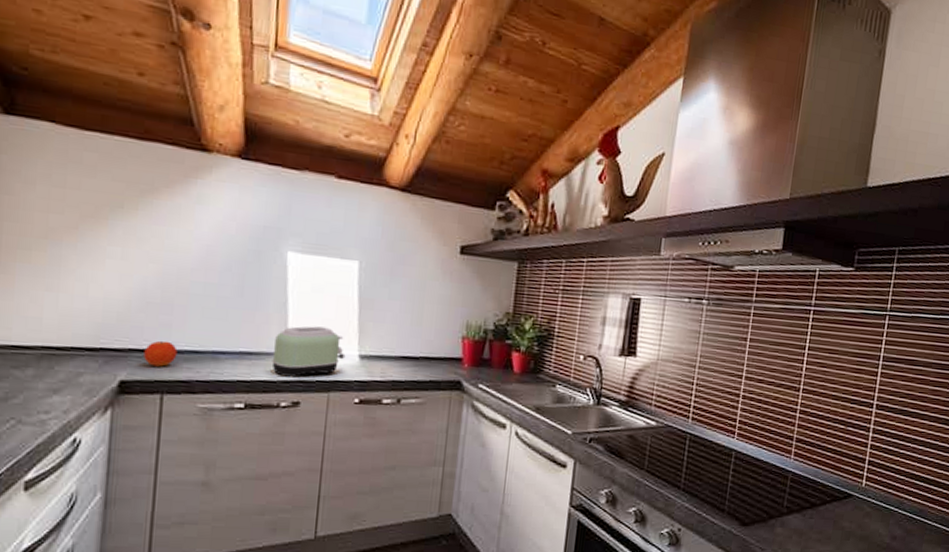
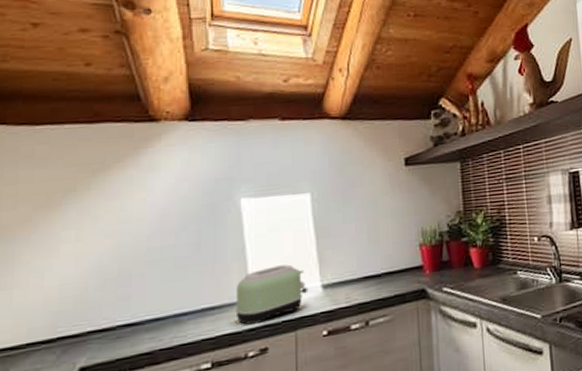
fruit: present [144,340,178,367] -> none [103,314,138,345]

